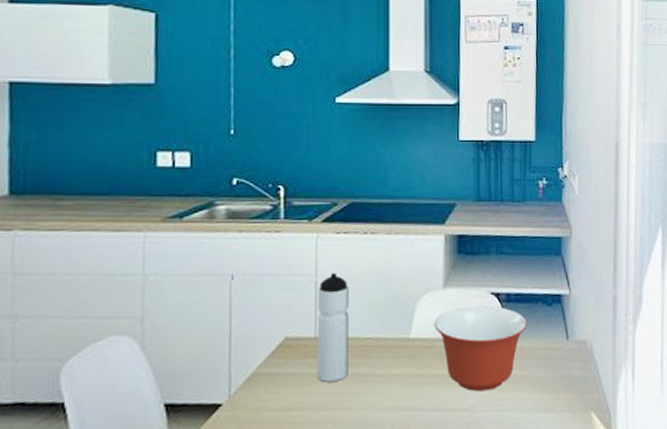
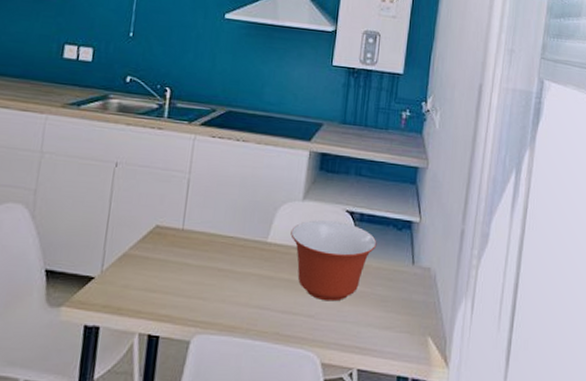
water bottle: present [317,272,349,382] -> none [180,172,218,272]

